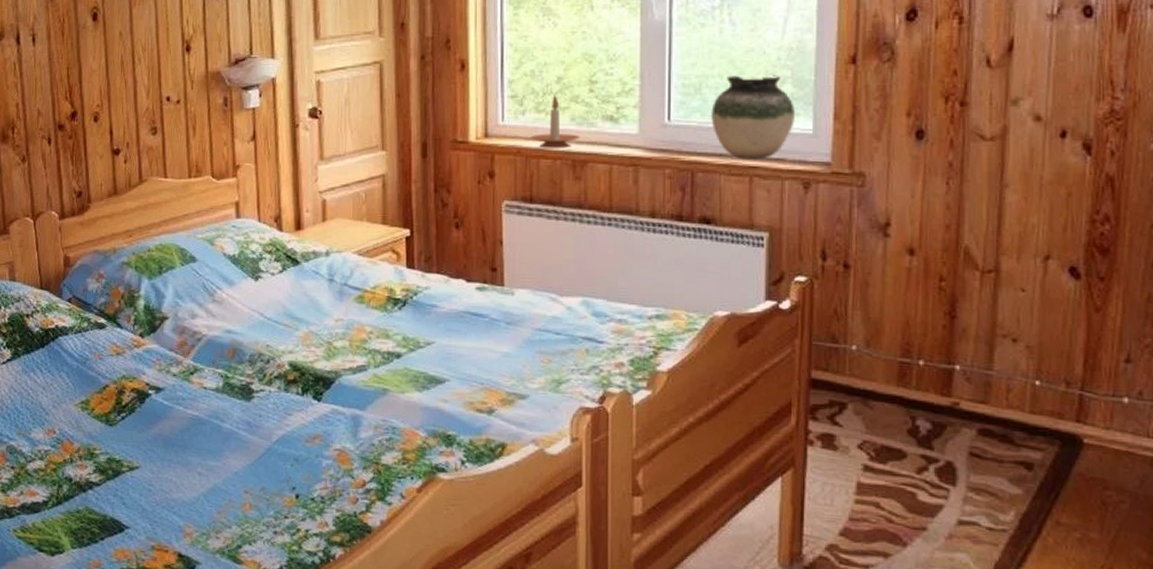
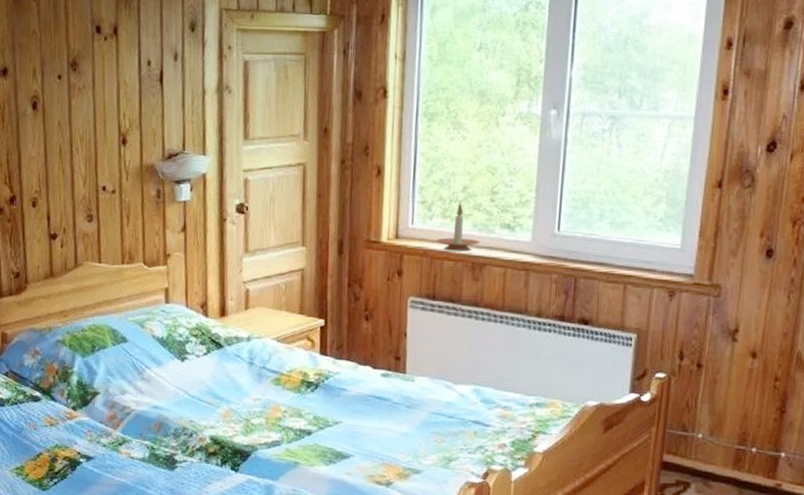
vase: present [710,75,795,160] -> none [594,193,667,270]

